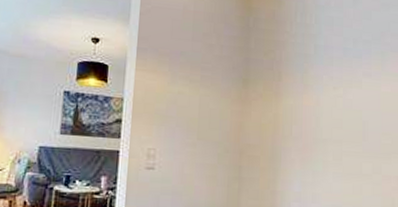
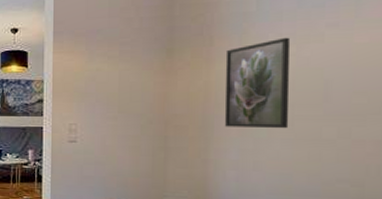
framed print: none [289,80,339,164] -> present [224,37,291,129]

